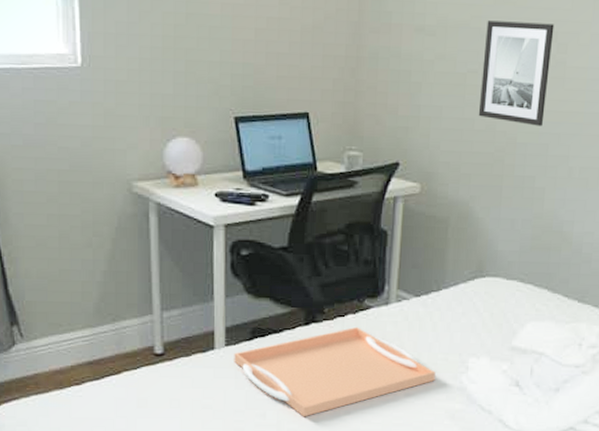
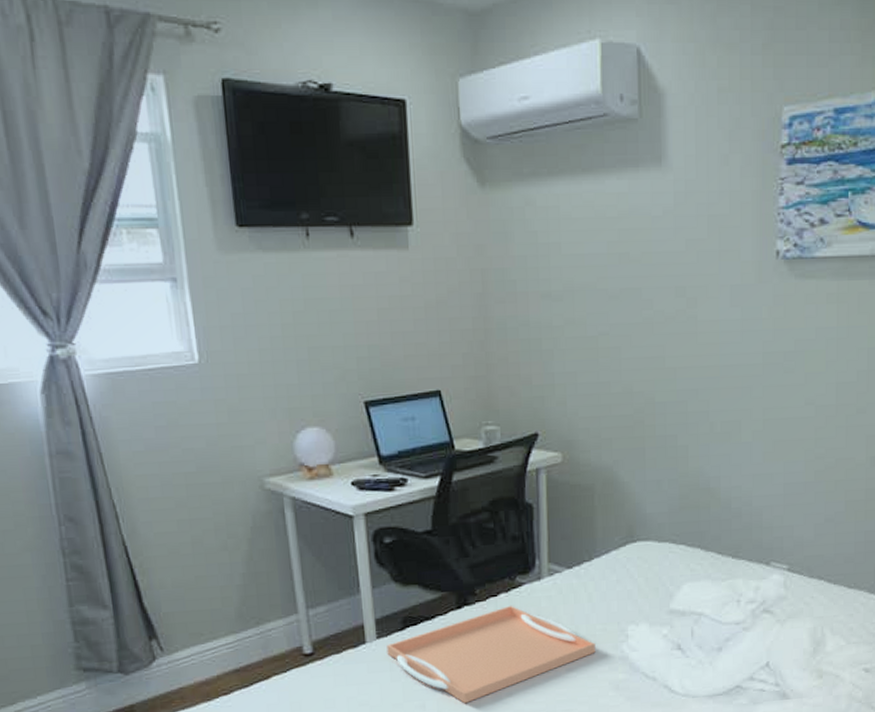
wall art: present [478,20,555,127] -> none [613,279,682,384]

